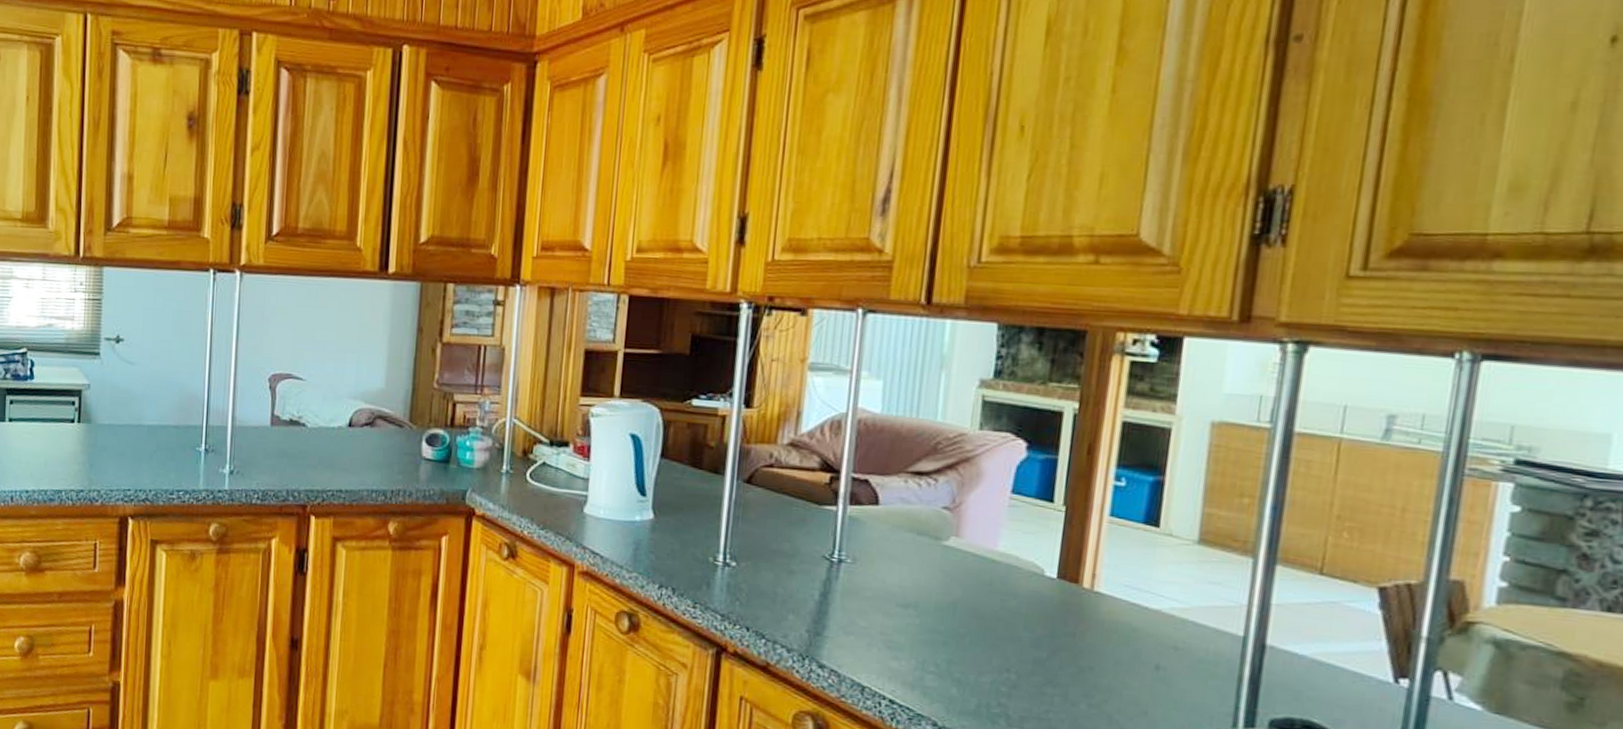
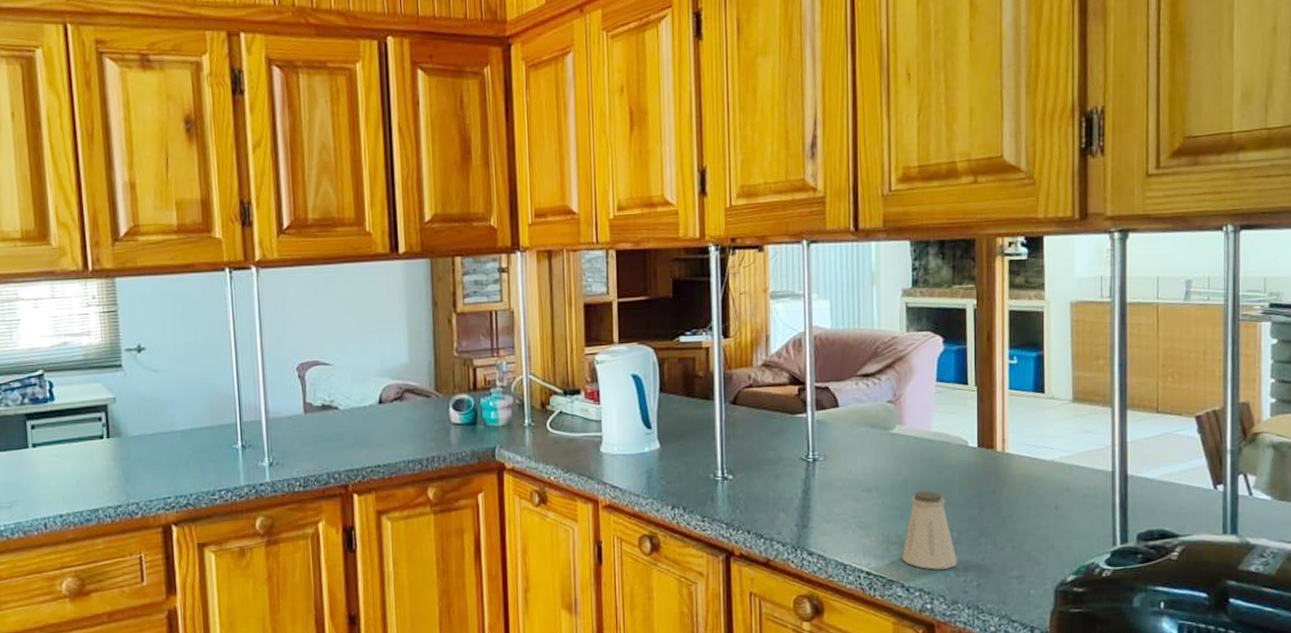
saltshaker: none [938,618,1012,715] -> present [902,491,957,570]

